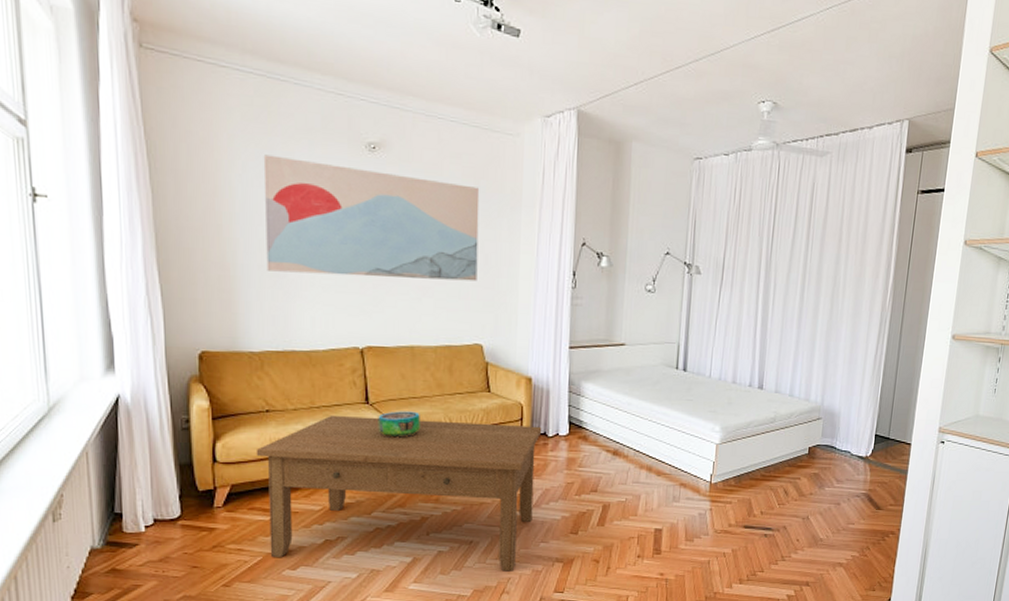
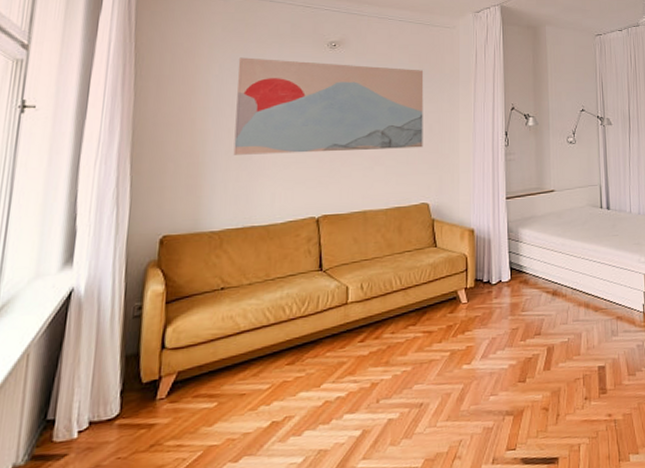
coffee table: present [256,415,542,571] -> none [206,275,486,450]
decorative bowl: present [378,411,420,438] -> none [330,273,371,303]

